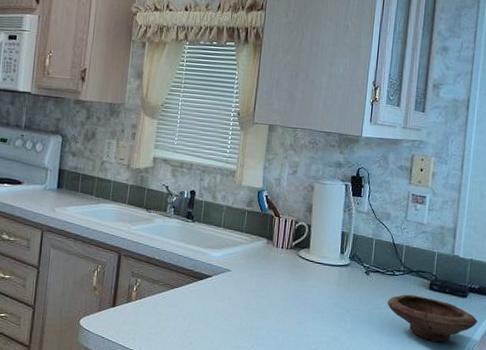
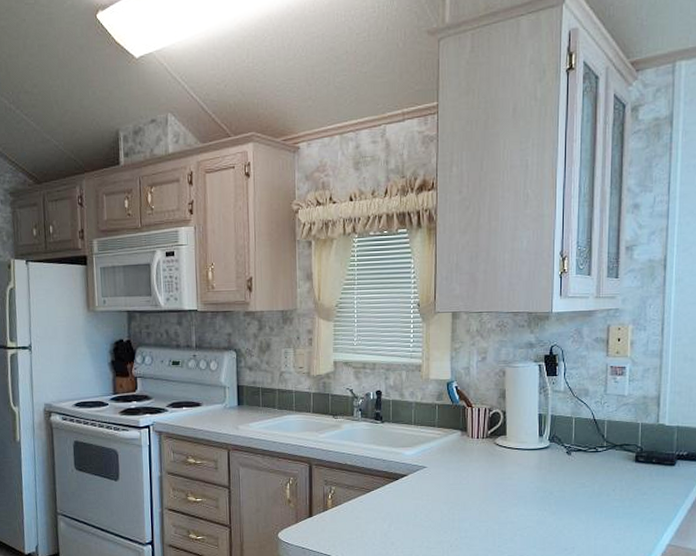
bowl: present [387,294,477,342] -> none [592,469,687,513]

